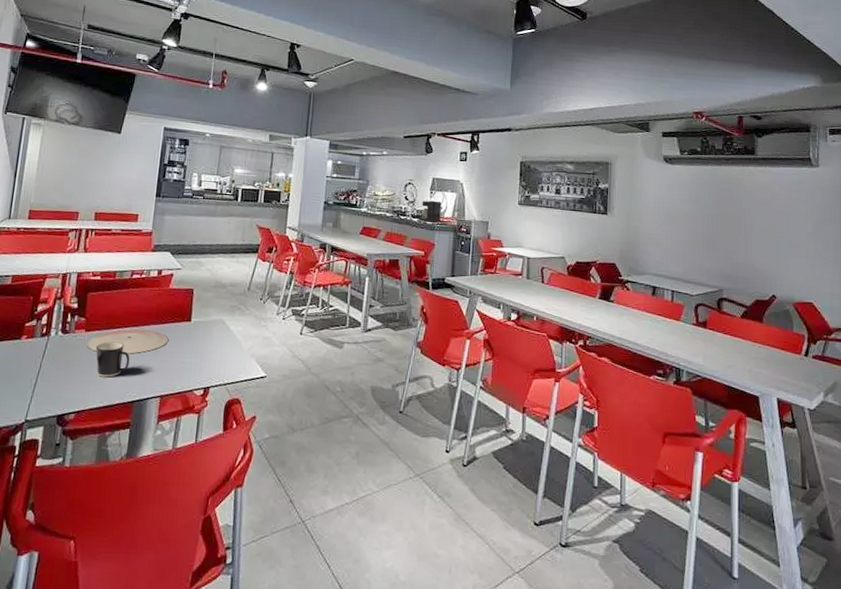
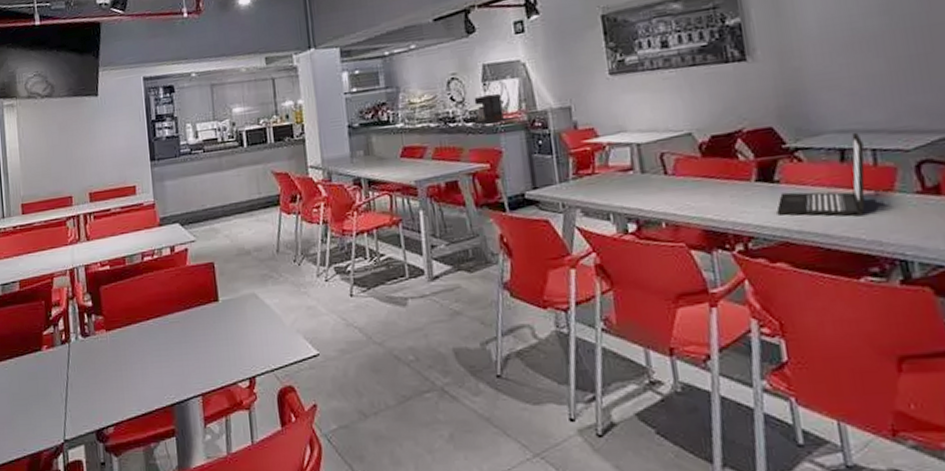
plate: present [87,329,169,354] -> none [111,319,198,353]
mug: present [95,341,130,378] -> none [120,338,161,381]
laptop: none [608,277,667,334] -> present [776,132,865,217]

